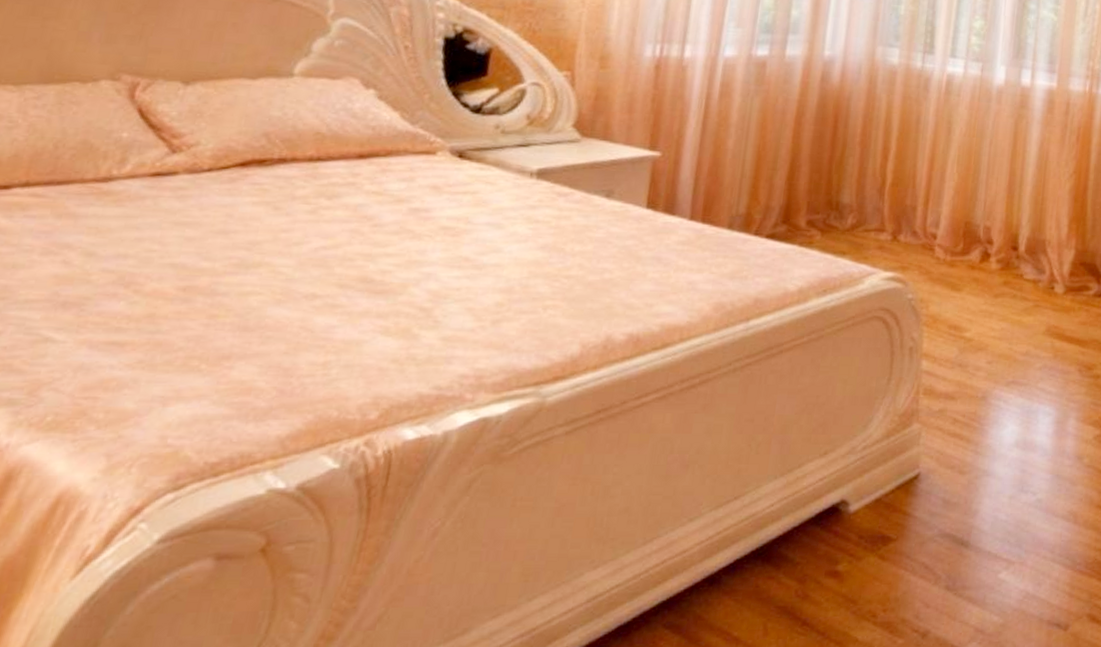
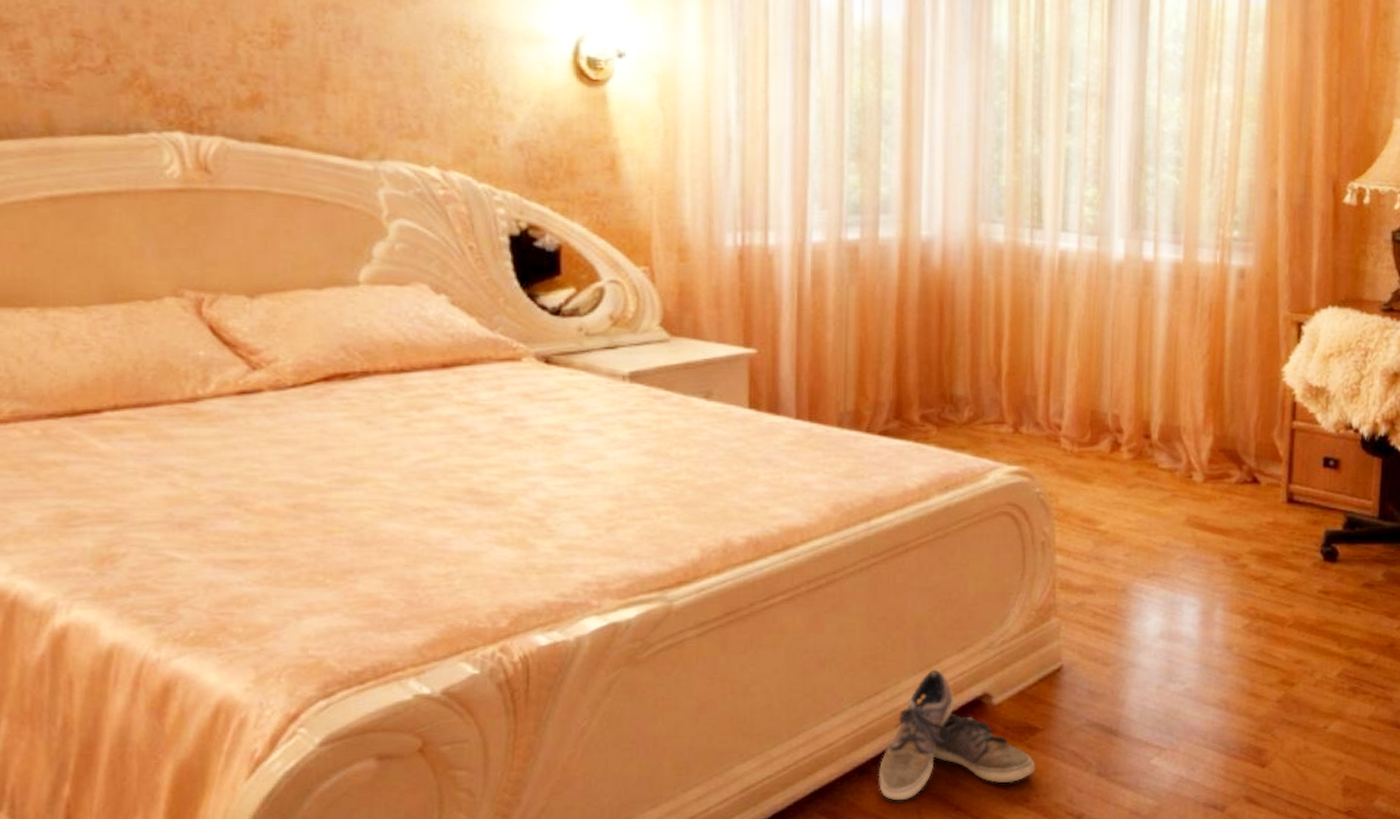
shoe: none [727,473,886,614] -> present [878,669,1036,801]

